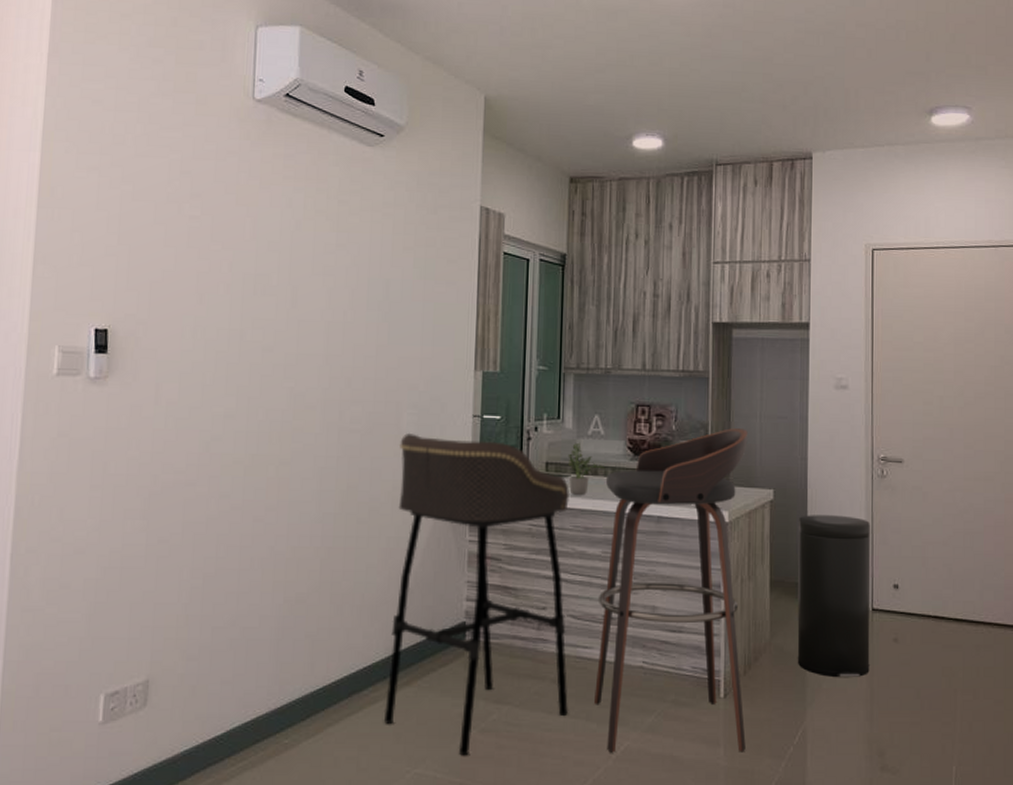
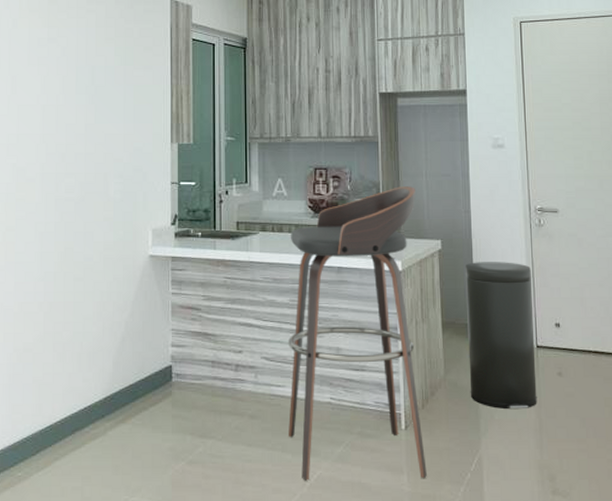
bar stool: present [383,432,571,756] -> none [103,199,266,485]
potted plant: present [567,442,606,496] -> none [256,203,290,251]

